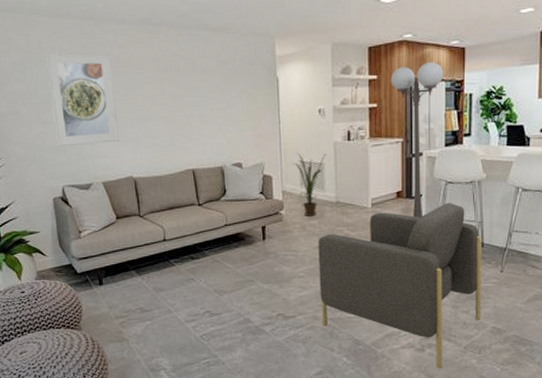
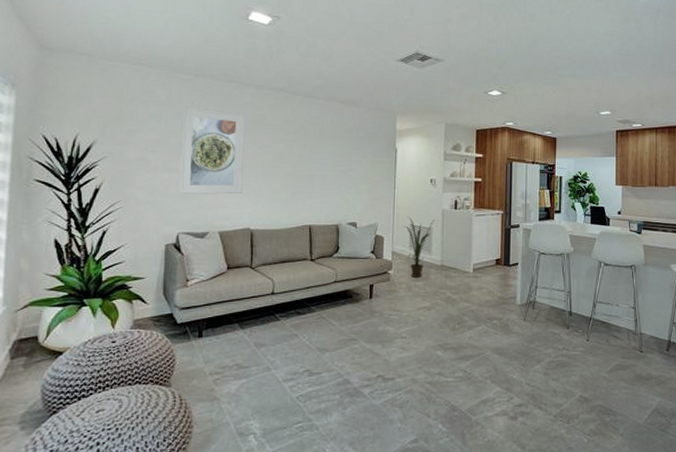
armchair: present [318,202,482,369] -> none [420,271,570,439]
floor lamp: present [391,62,444,218] -> none [495,147,539,284]

